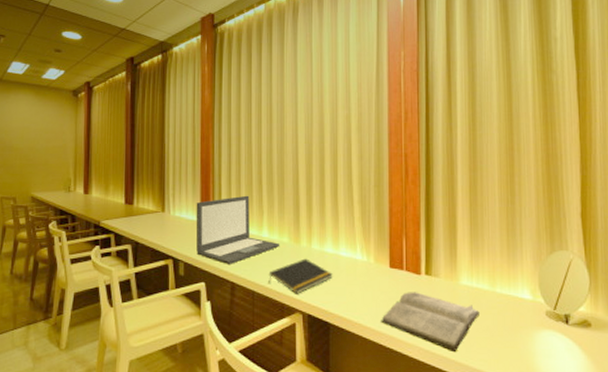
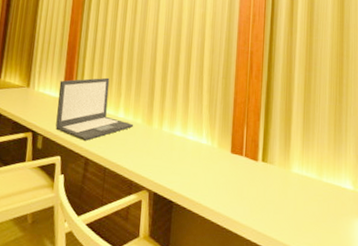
notepad: present [269,258,333,294] -> none [120,140,180,173]
diary: present [381,292,480,351] -> none [220,176,307,234]

